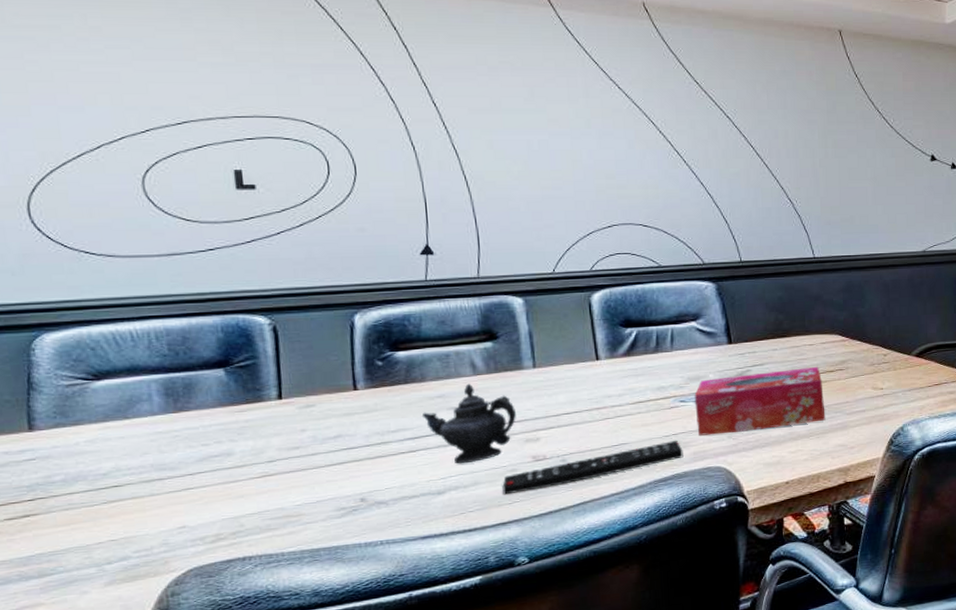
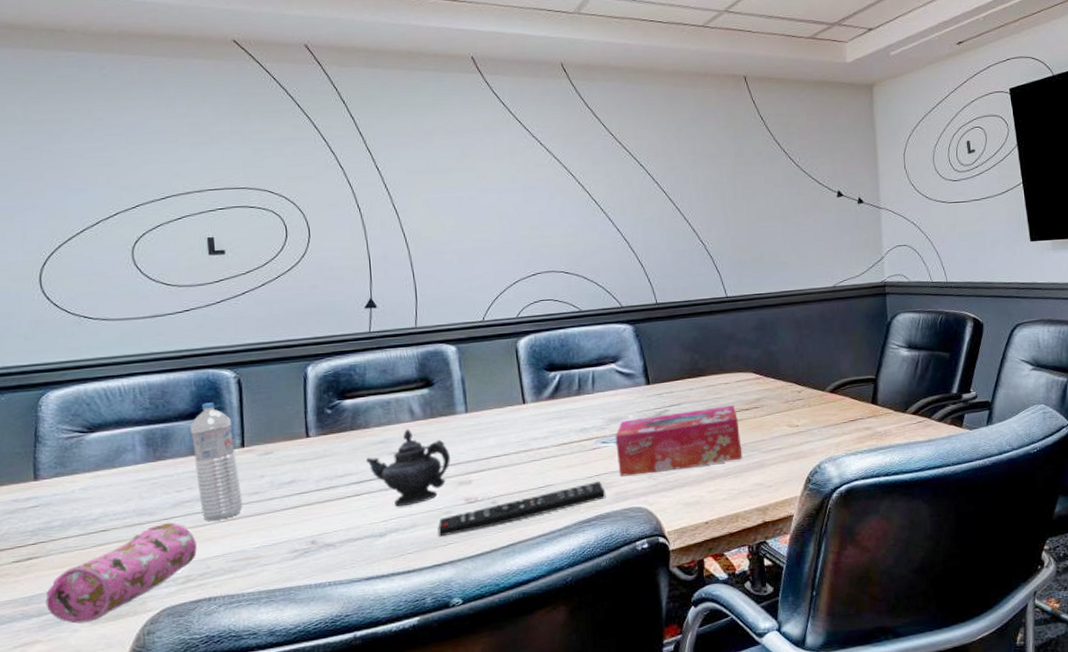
pencil case: none [47,478,228,585] -> present [45,522,197,624]
water bottle: none [217,351,281,477] -> present [190,402,243,521]

